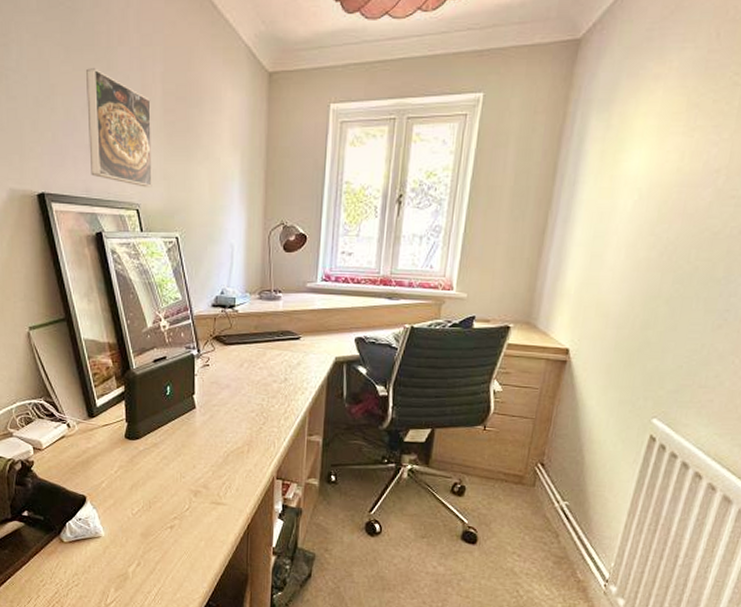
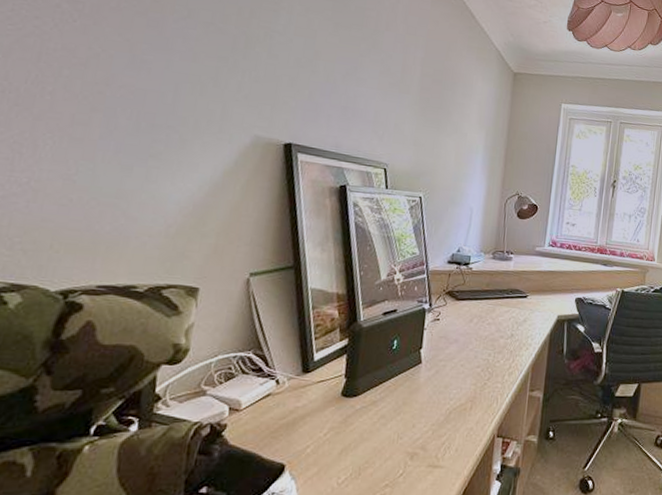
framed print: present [86,68,152,188] -> none [343,43,410,151]

